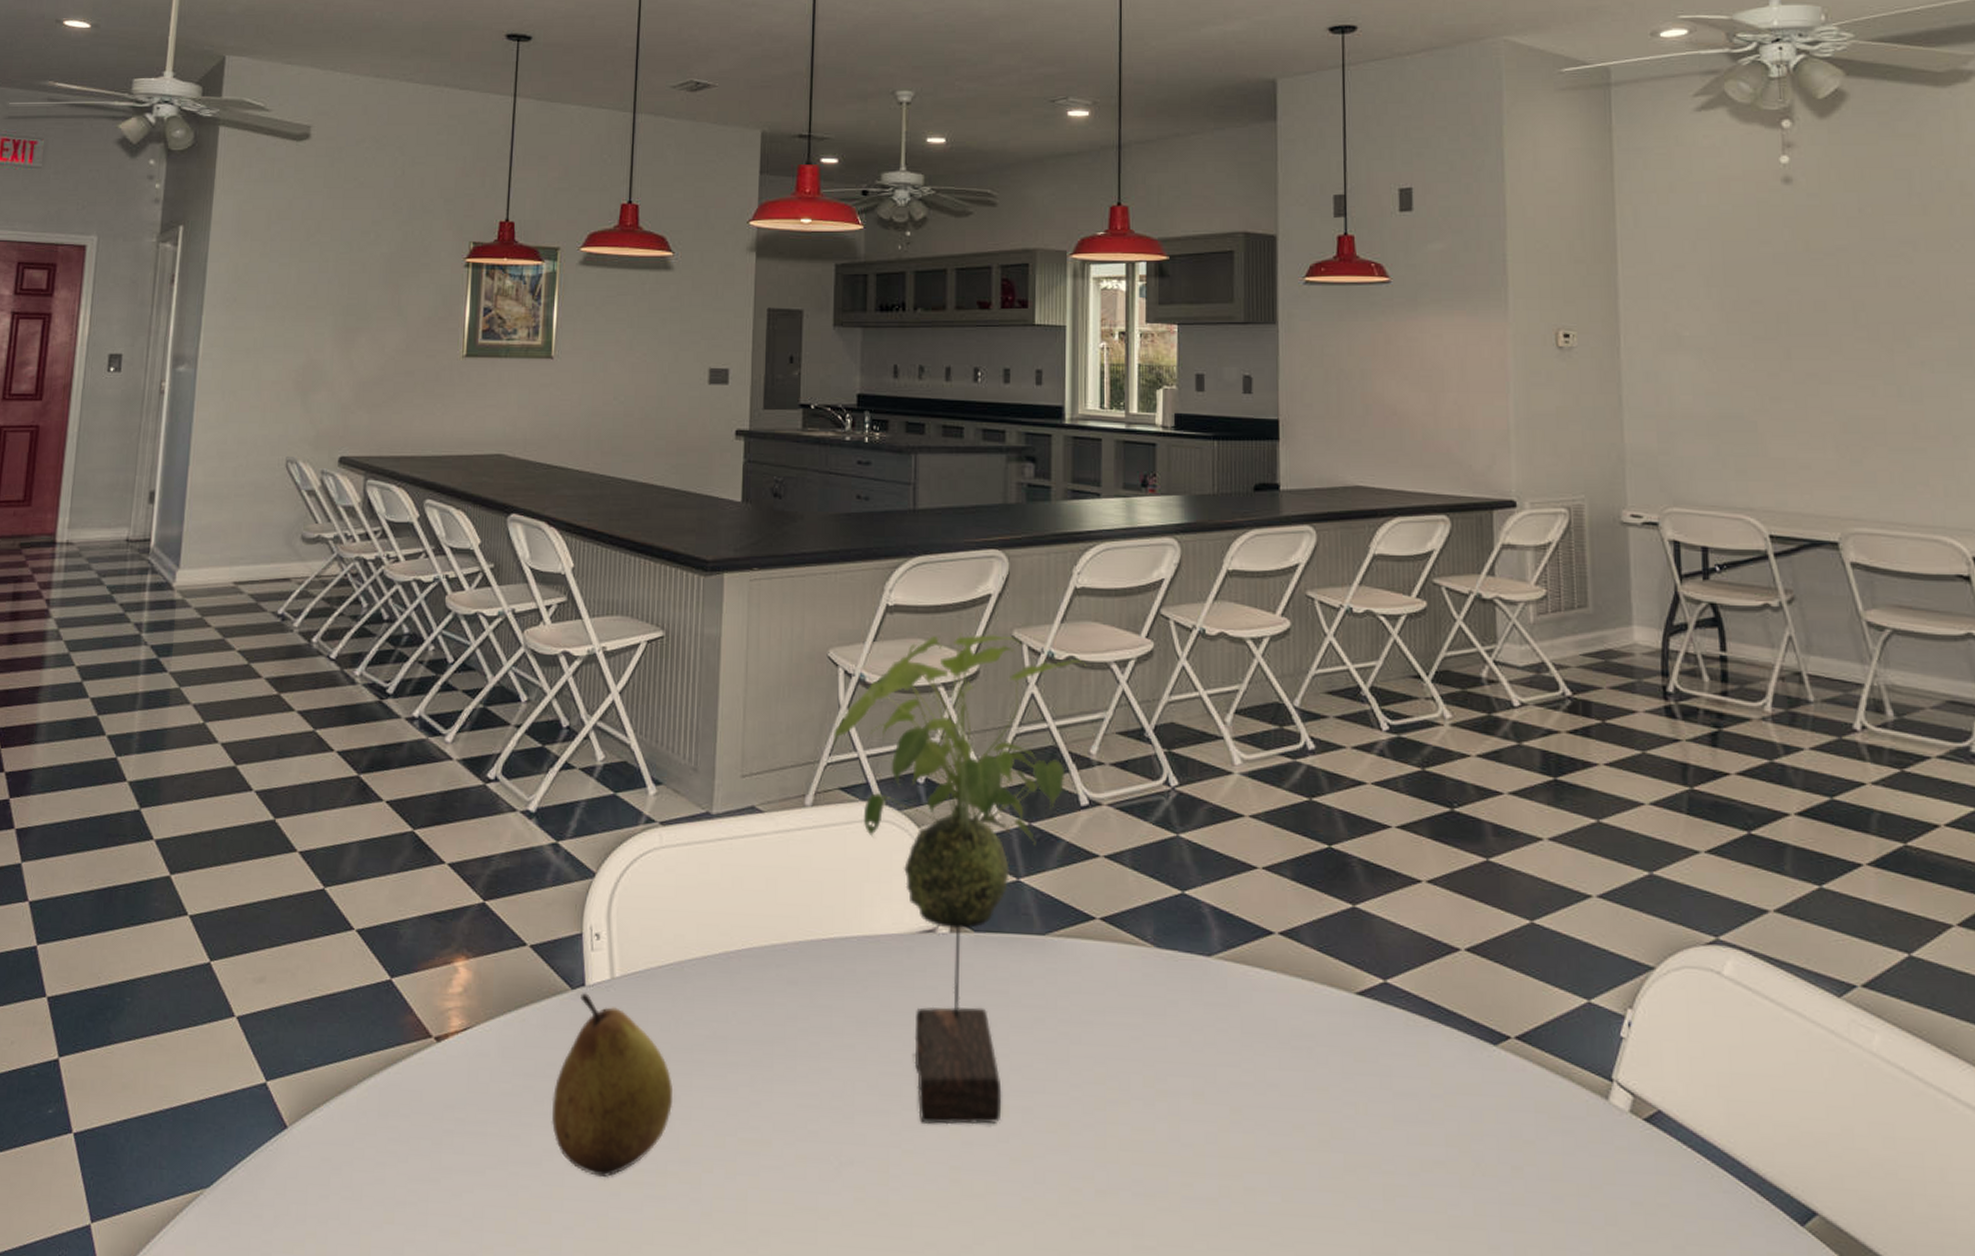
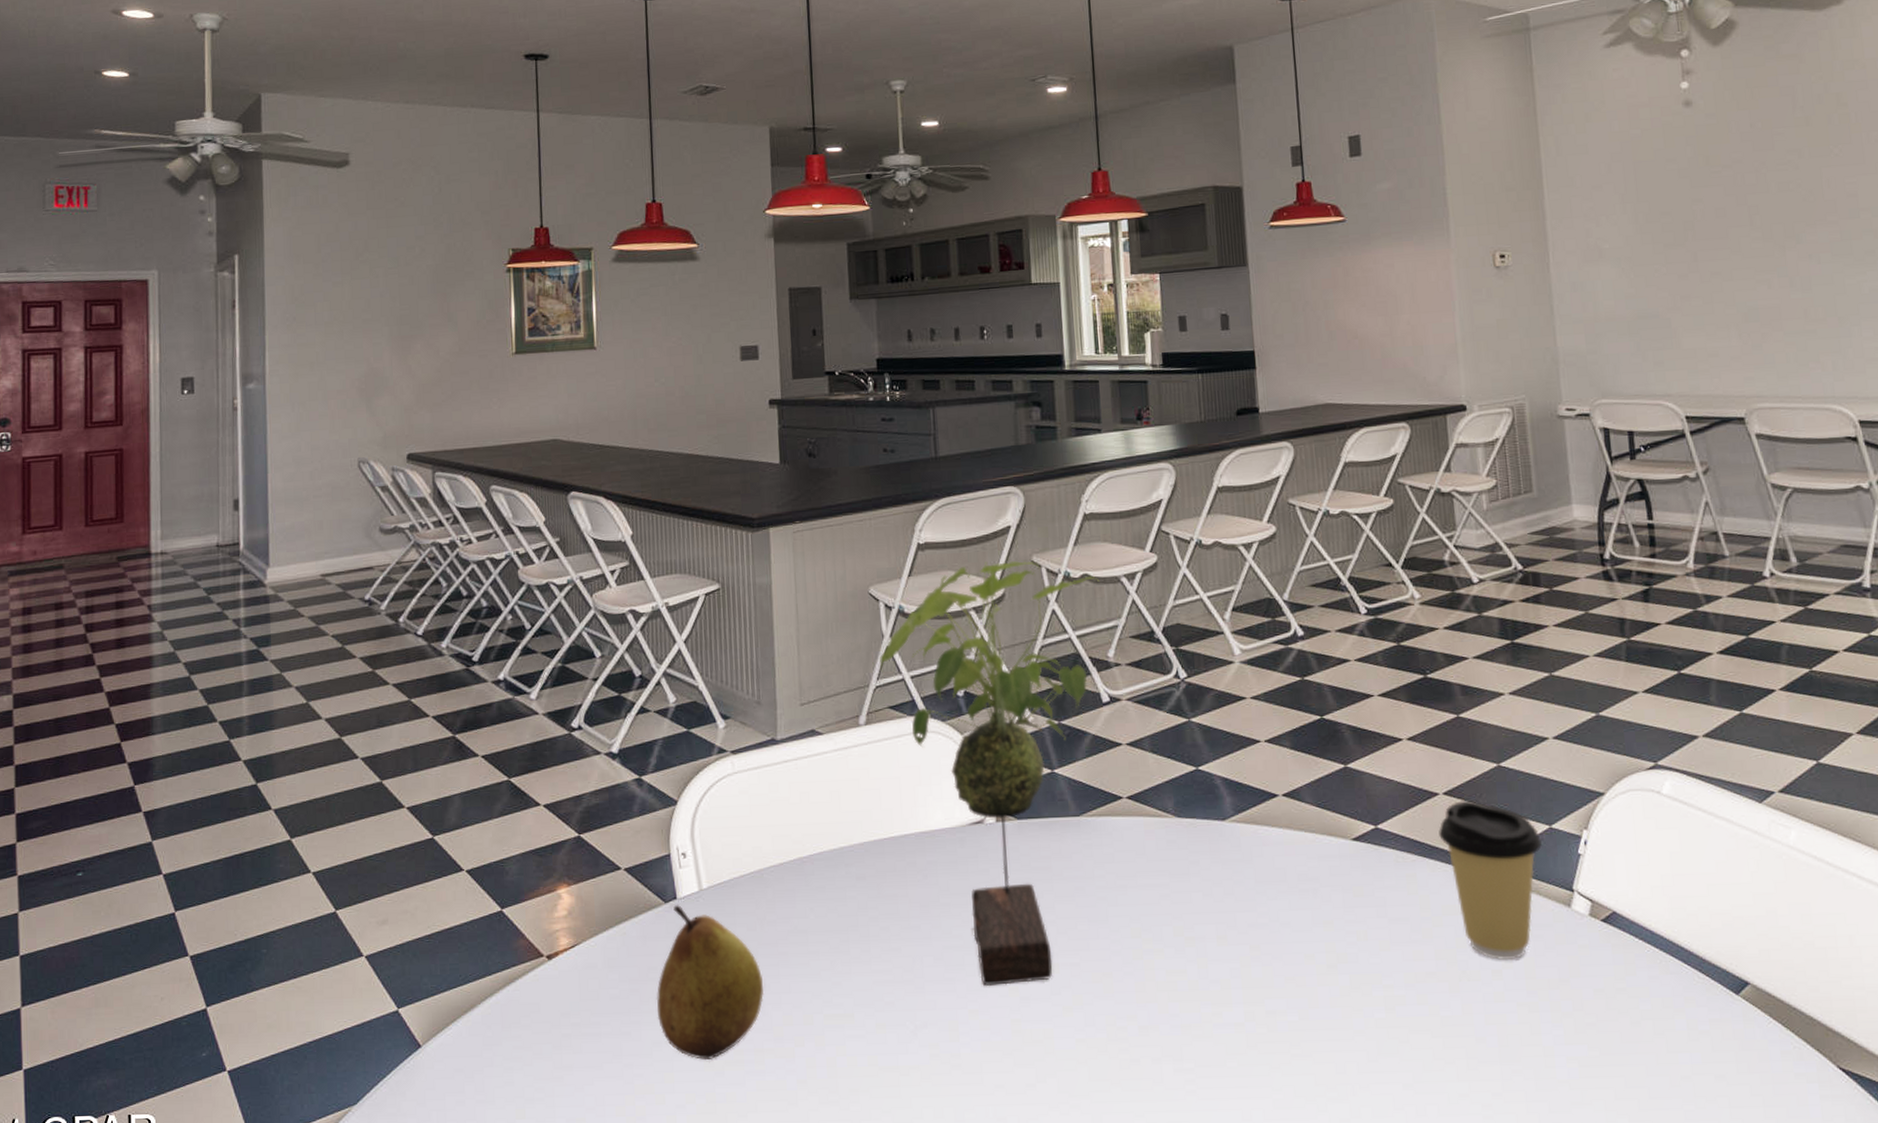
coffee cup: none [1458,960,1578,1156] -> present [1438,801,1542,960]

